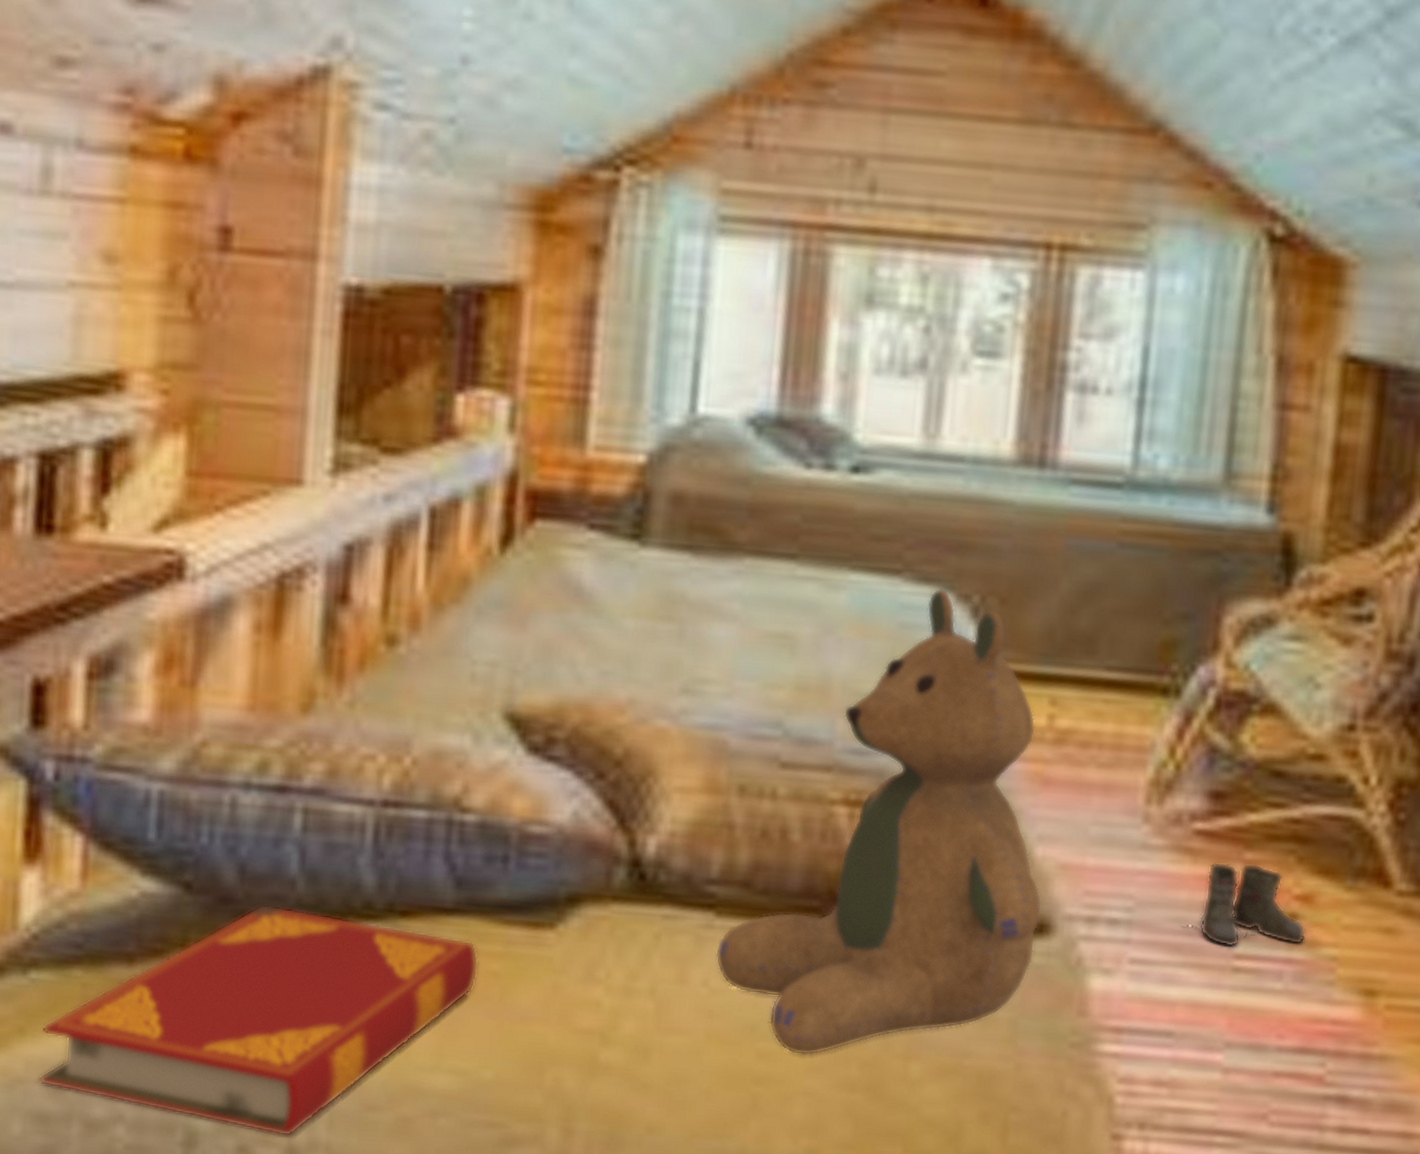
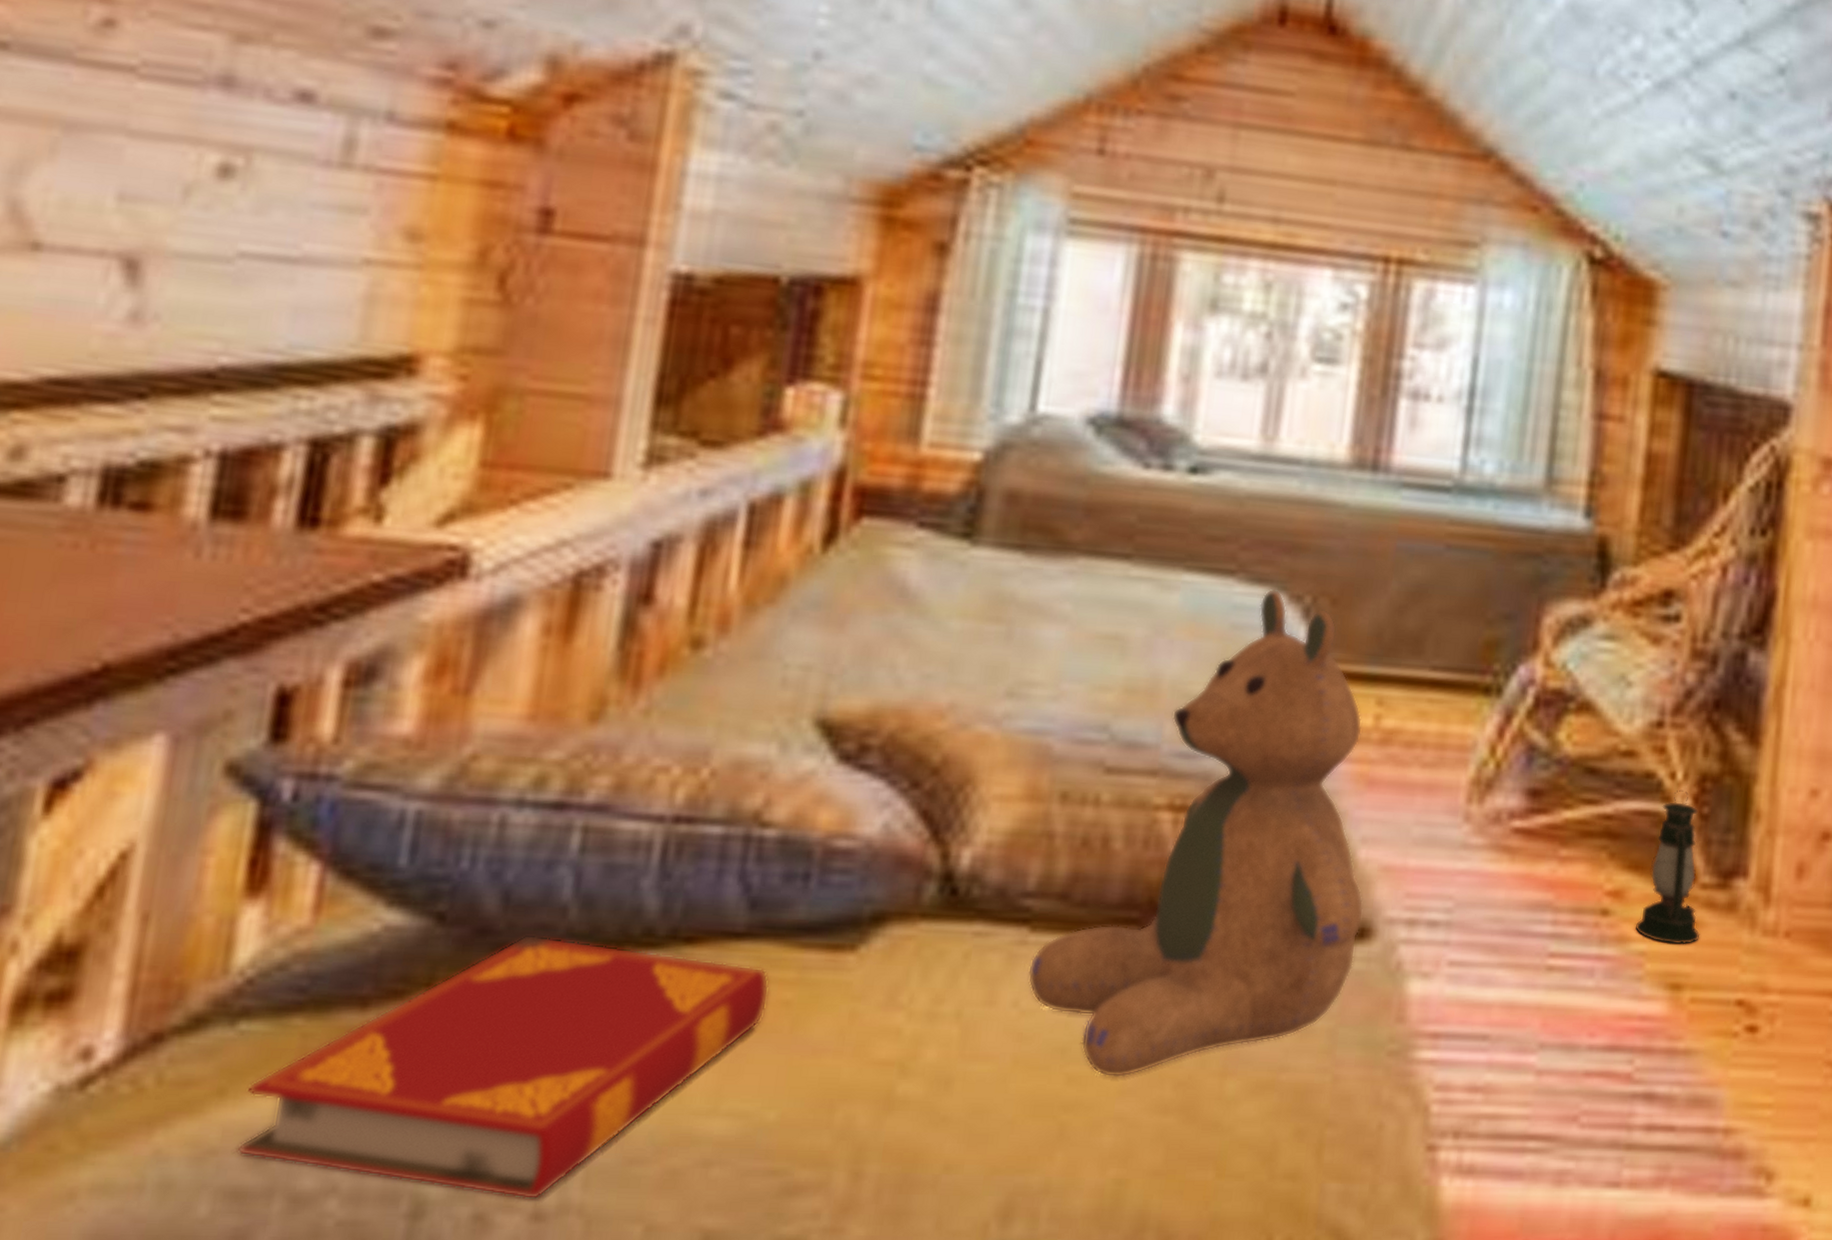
boots: present [1186,861,1306,948] -> none [1503,859,1617,946]
lantern: none [1326,795,1397,952] -> present [1635,789,1700,945]

